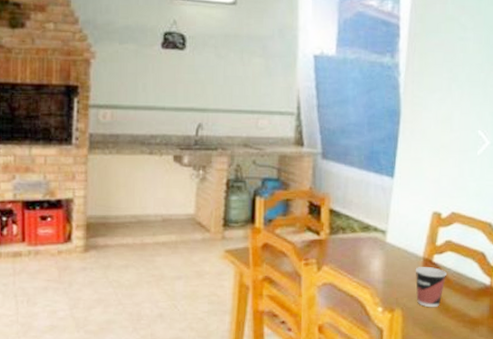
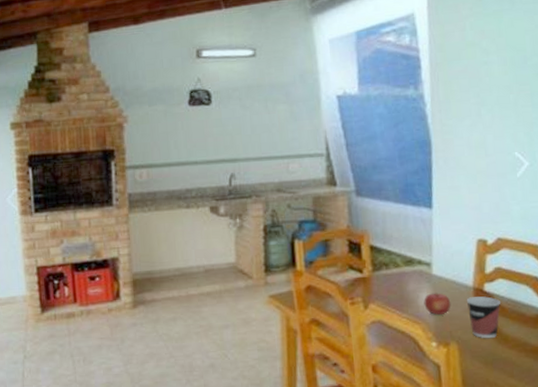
fruit: none [375,260,401,281] -> present [424,293,451,315]

